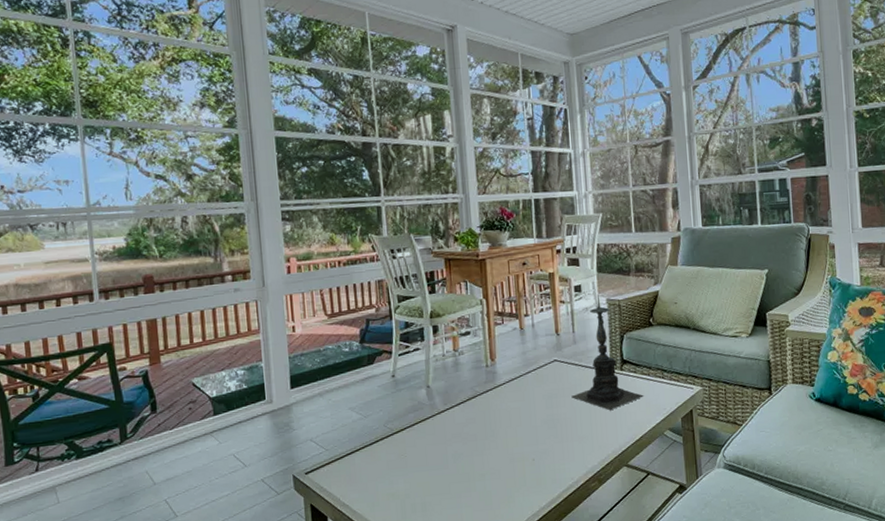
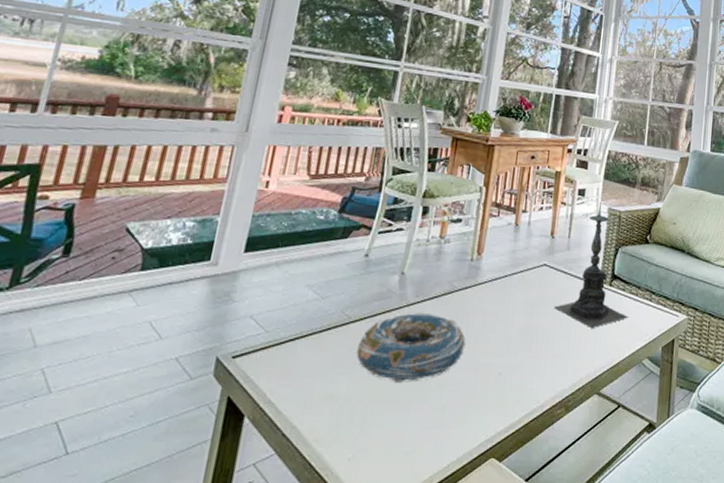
decorative bowl: none [405,417,498,477] -> present [357,312,466,383]

